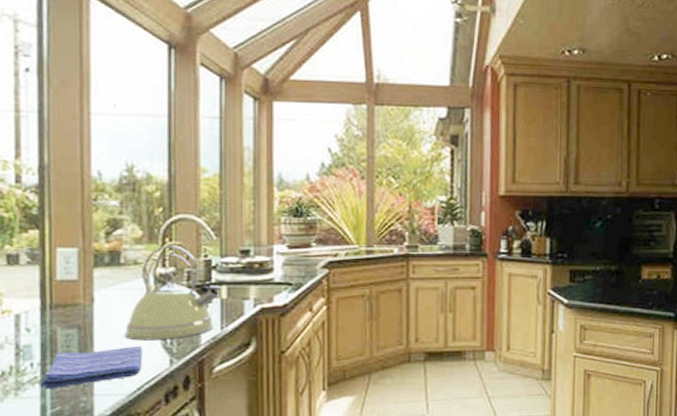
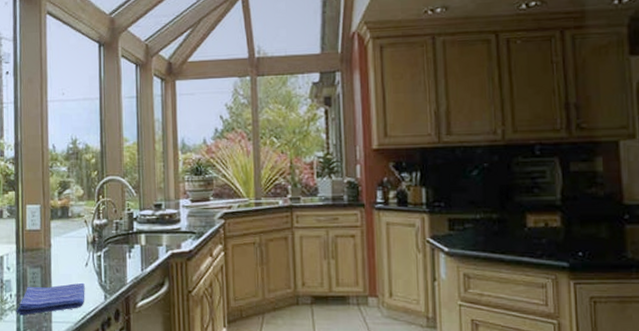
kettle: present [125,245,221,341] -> none [72,201,140,279]

